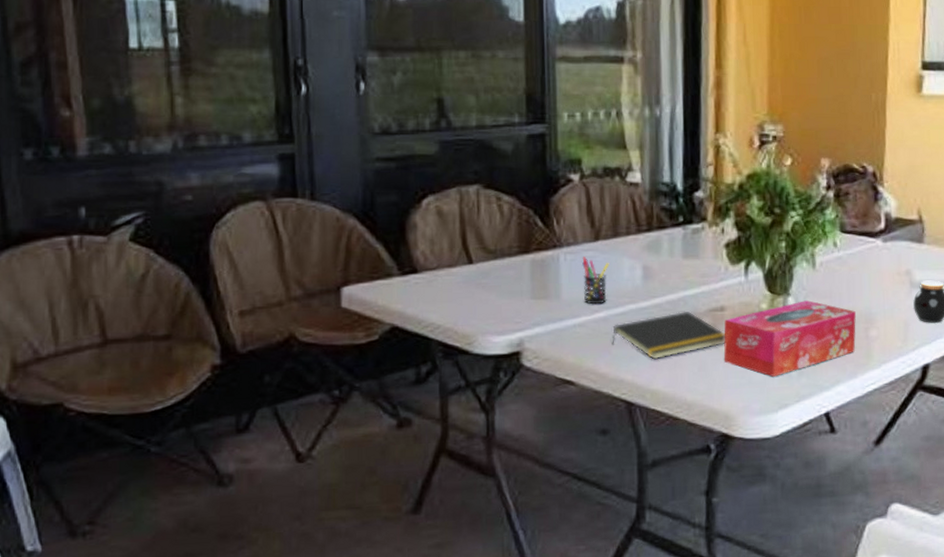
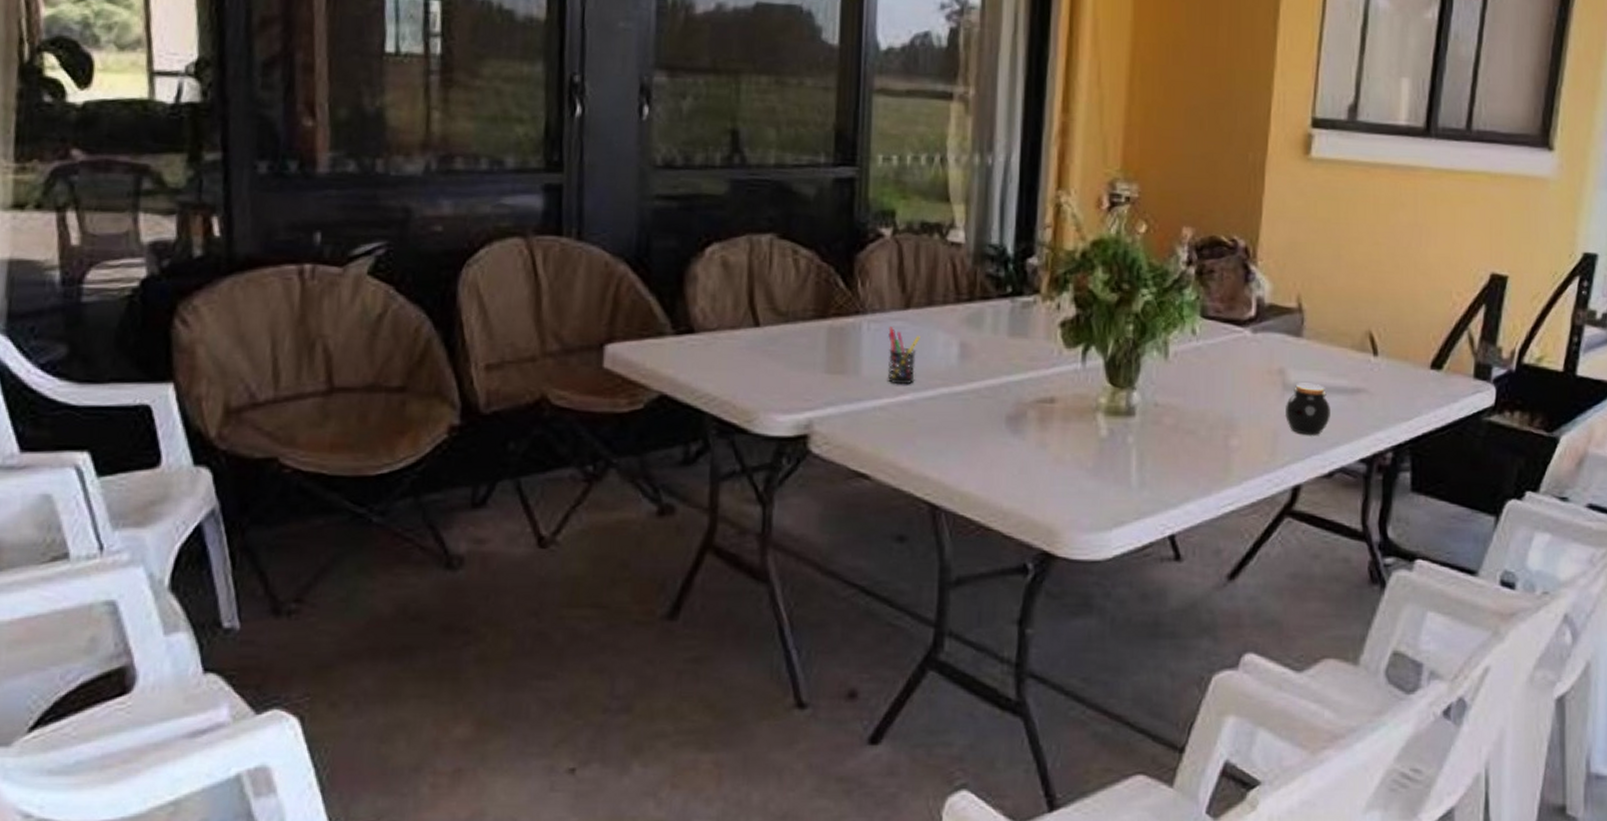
notepad: present [612,311,725,360] -> none [917,399,1054,456]
tissue box: present [723,300,856,377] -> none [1050,397,1214,487]

